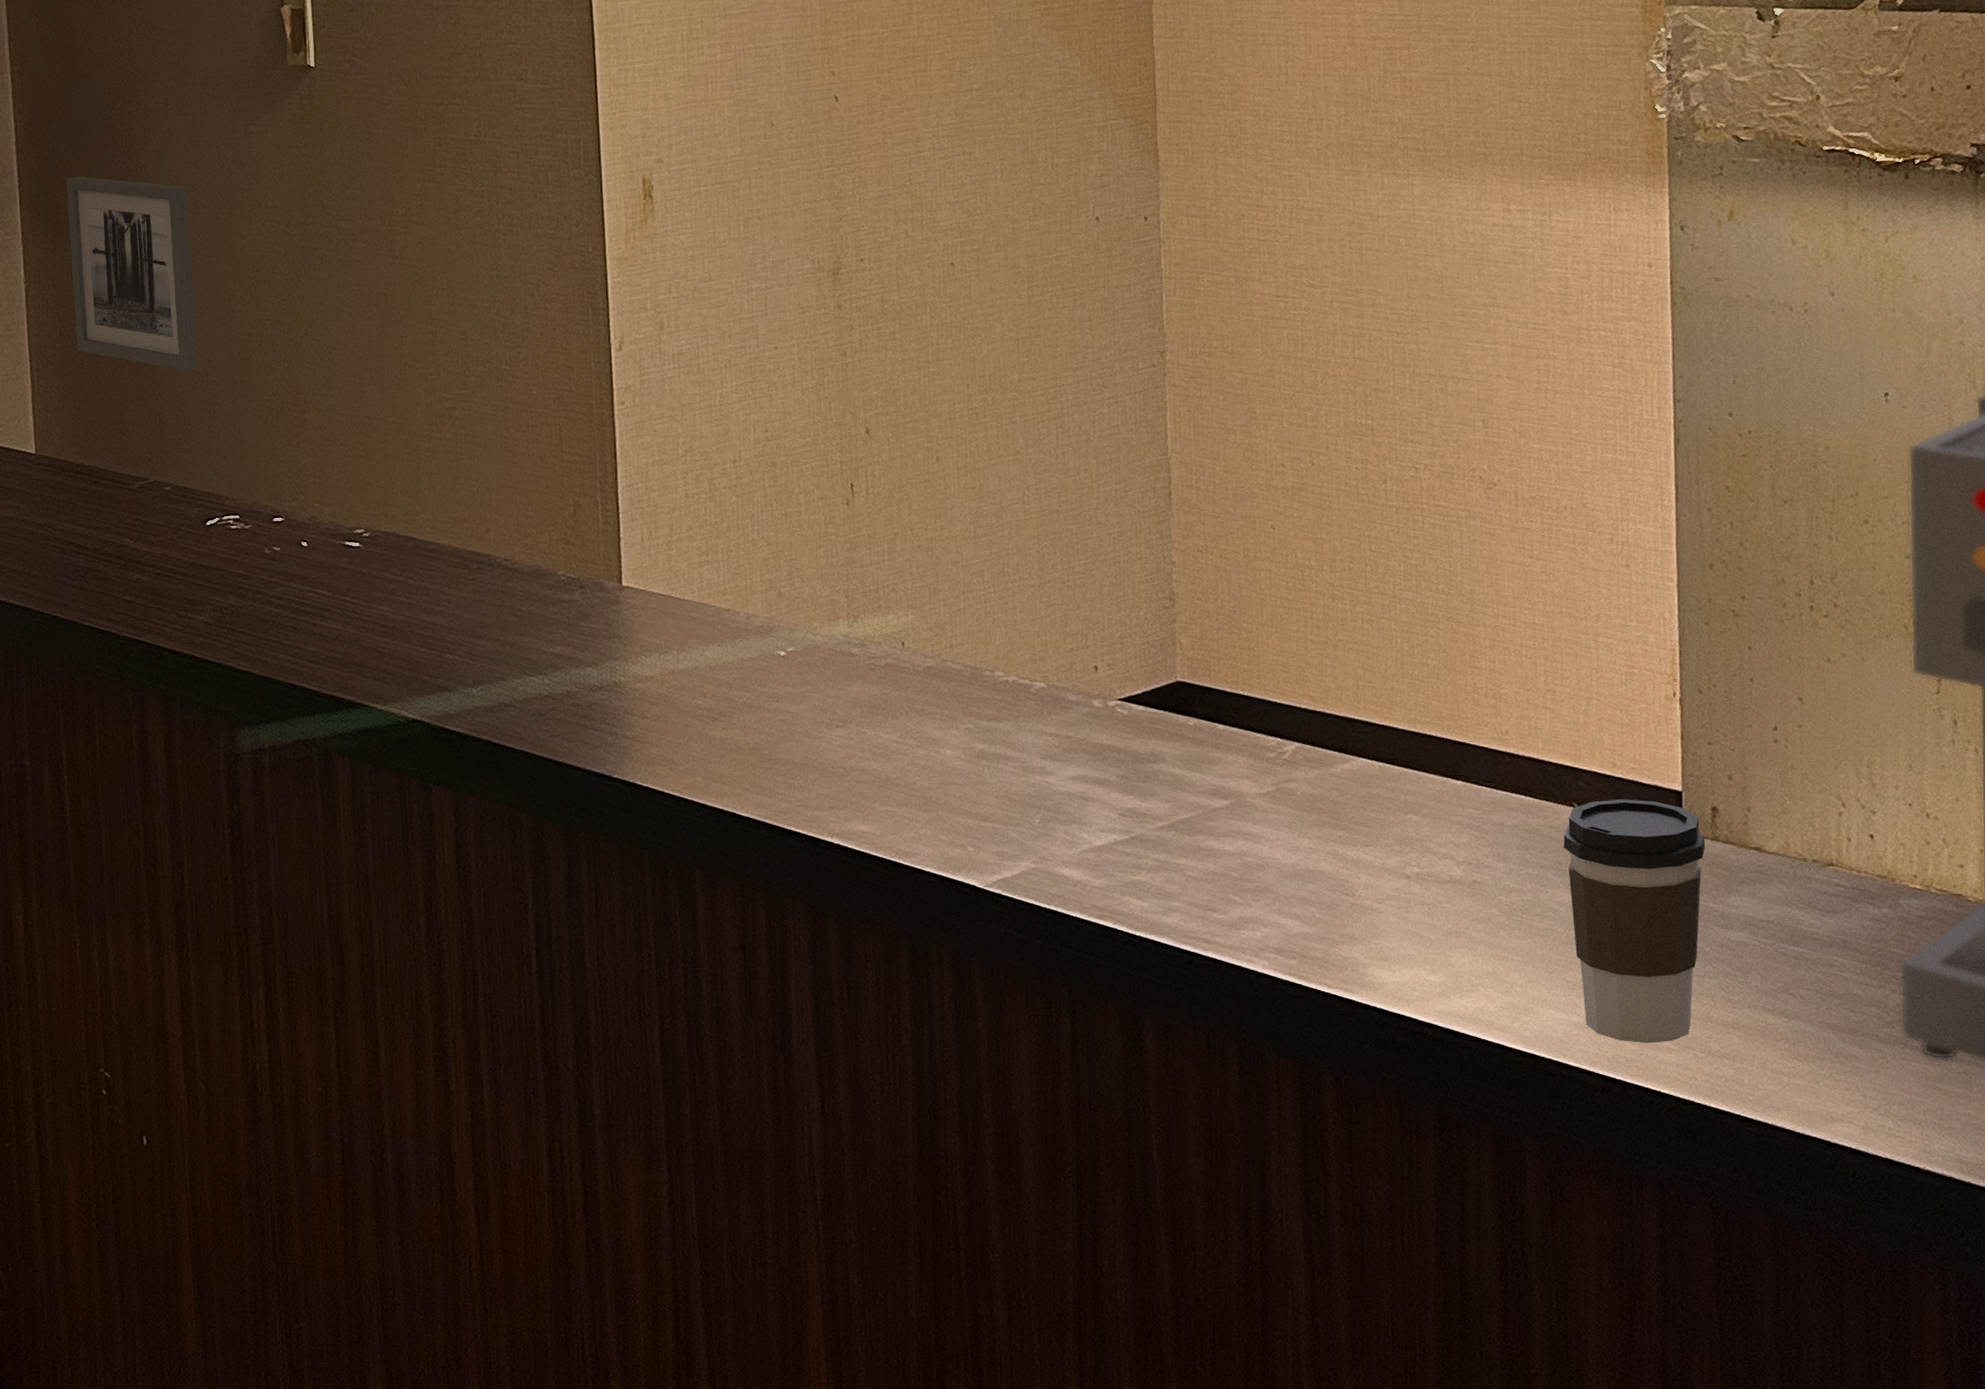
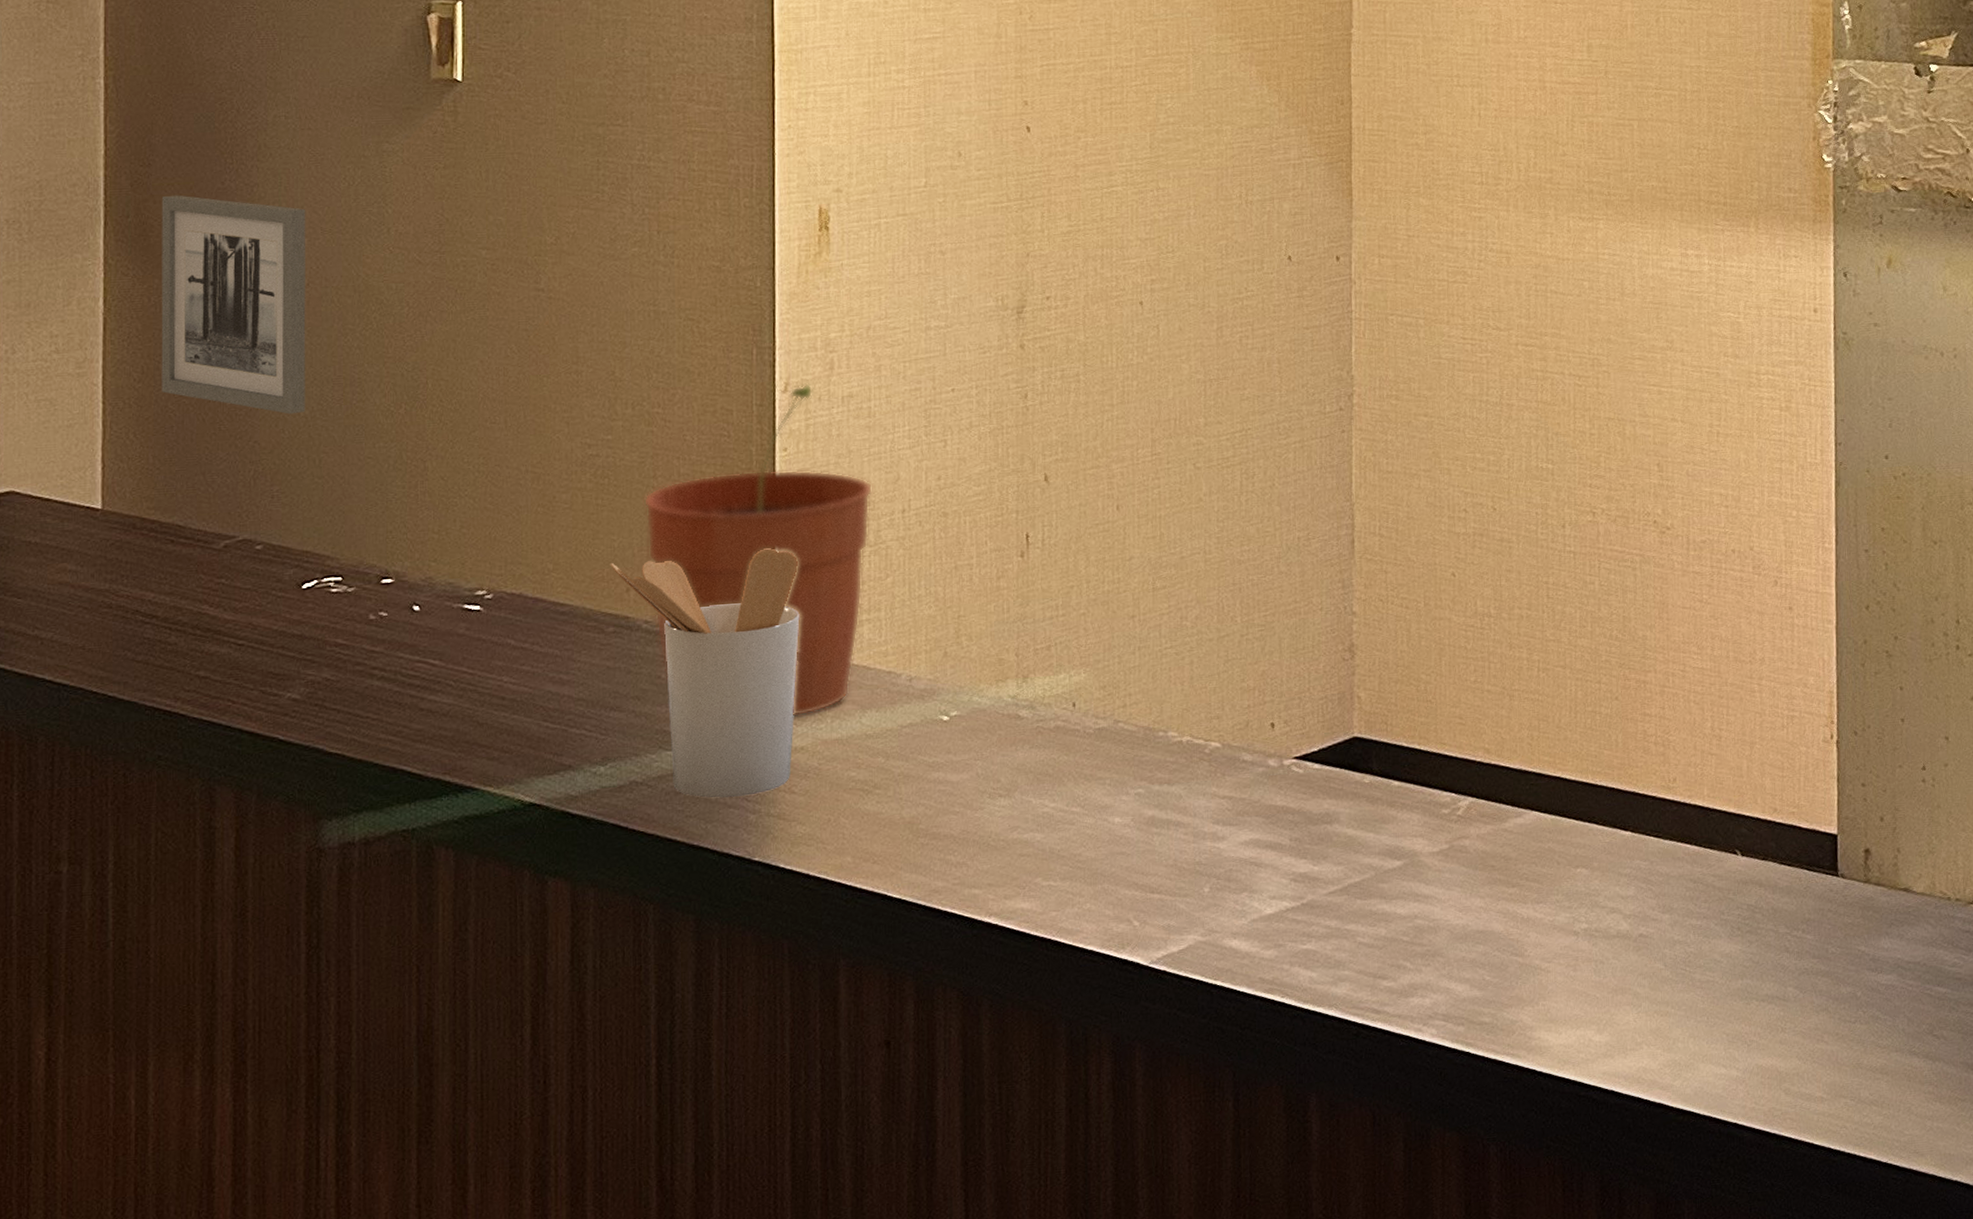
utensil holder: none [471,494,644,720] -> present [610,548,800,798]
plant pot: none [497,342,706,649] -> present [643,383,873,718]
coffee cup: present [1563,799,1706,1044] -> none [1726,844,1859,1095]

